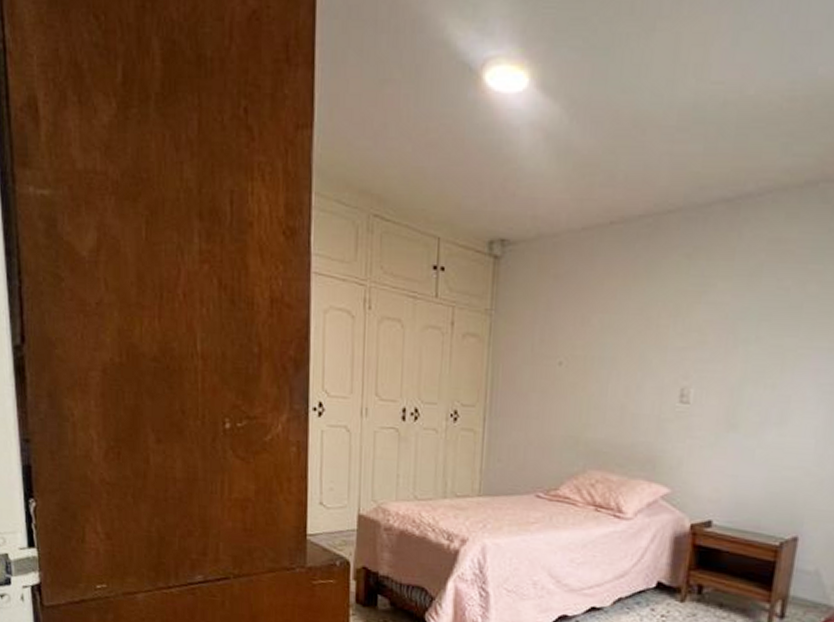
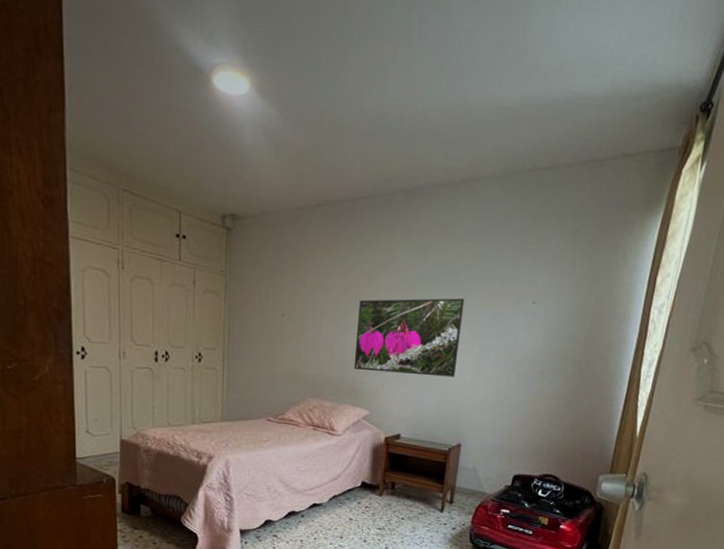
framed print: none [651,339,808,446] -> present [354,298,465,377]

